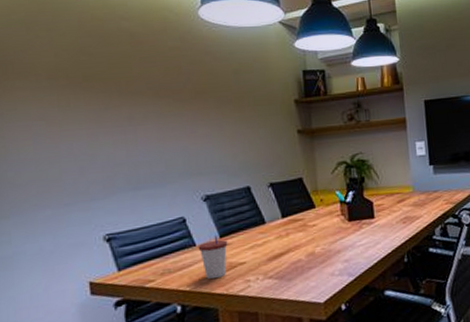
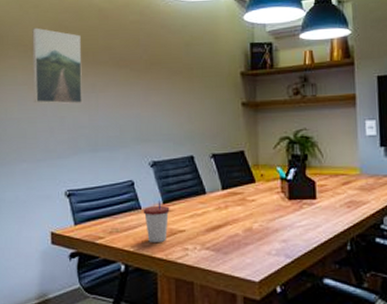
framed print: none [46,54,118,141] -> present [32,27,83,104]

